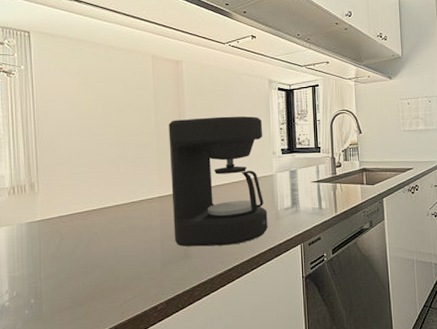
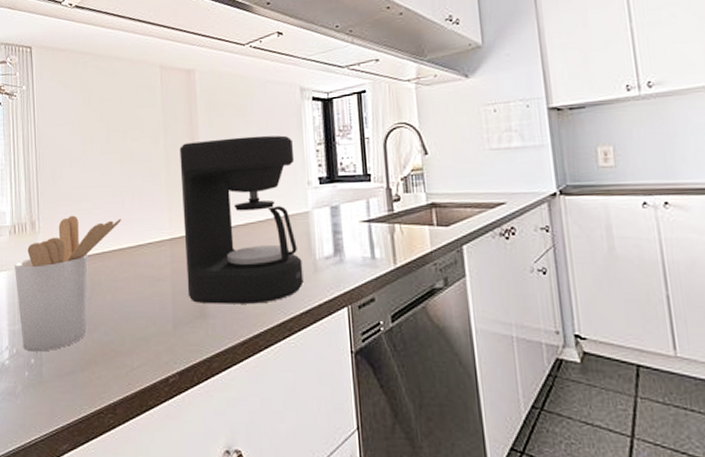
utensil holder: none [14,178,116,294] -> present [15,215,121,352]

